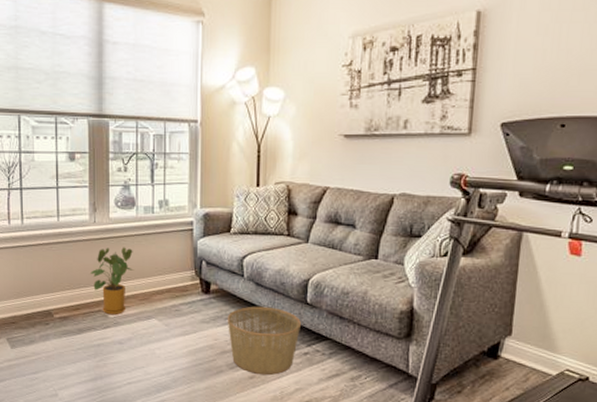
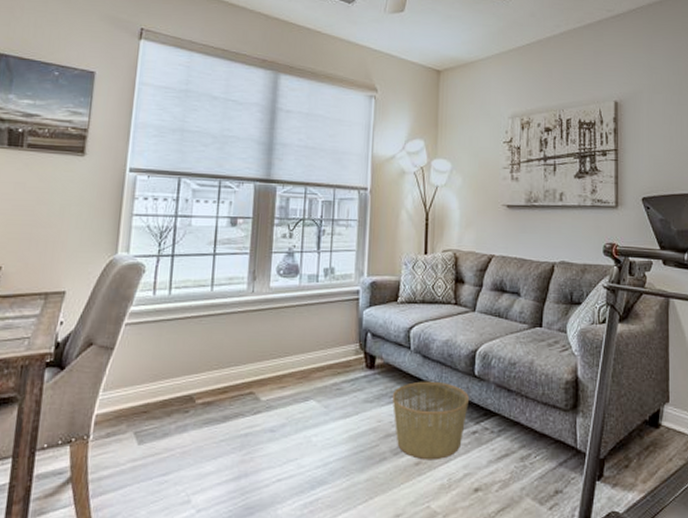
house plant: present [91,247,134,315] -> none [244,319,293,398]

